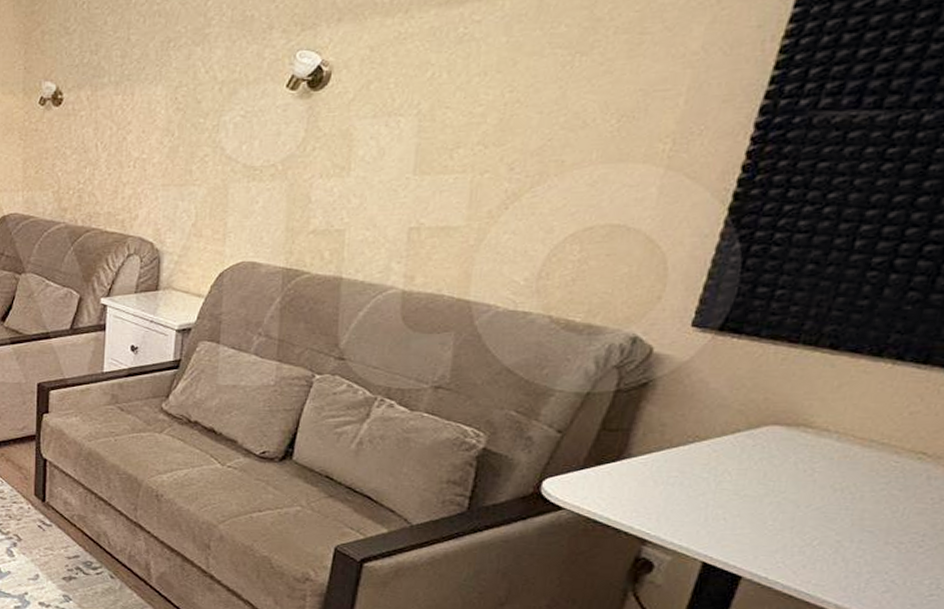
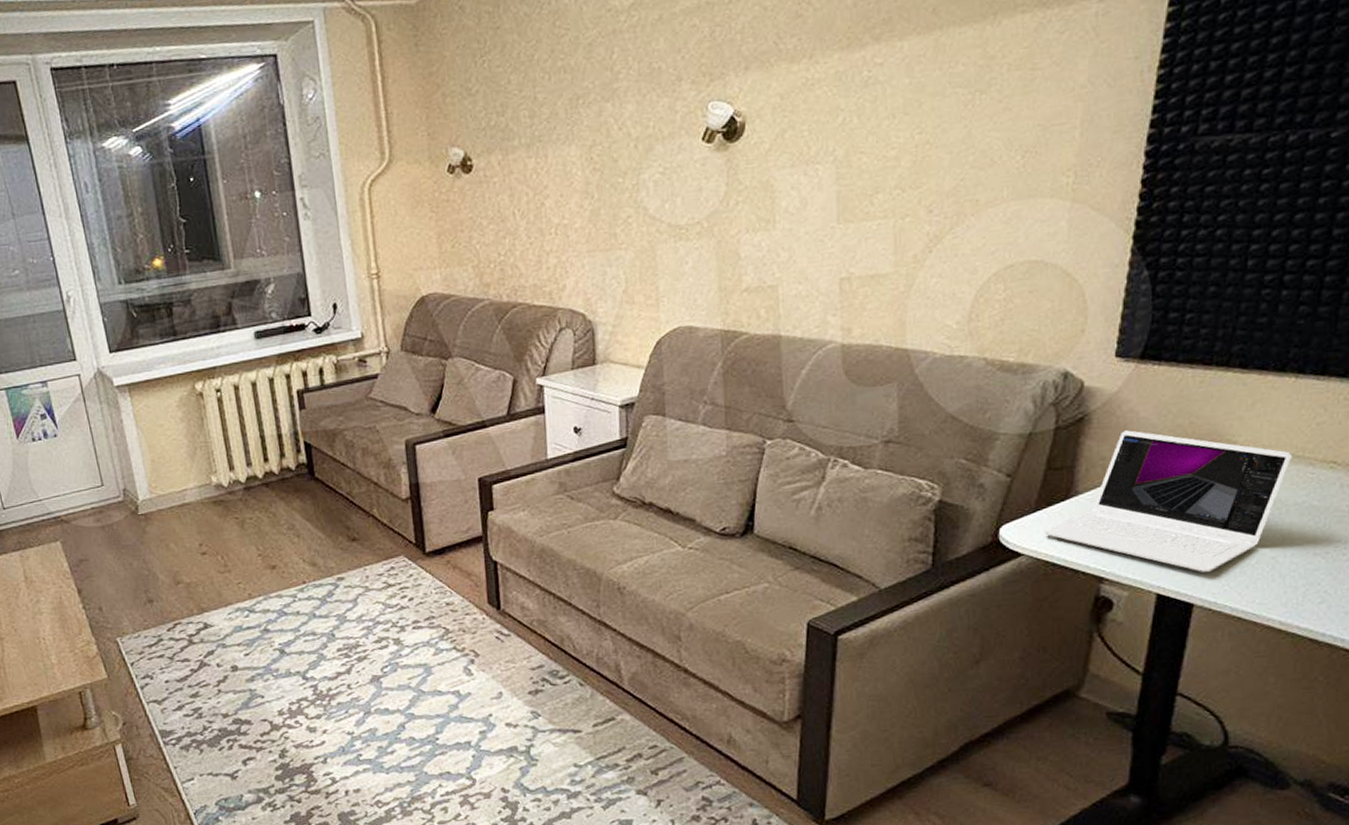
laptop: none [589,400,877,547] -> present [1044,430,1293,572]

